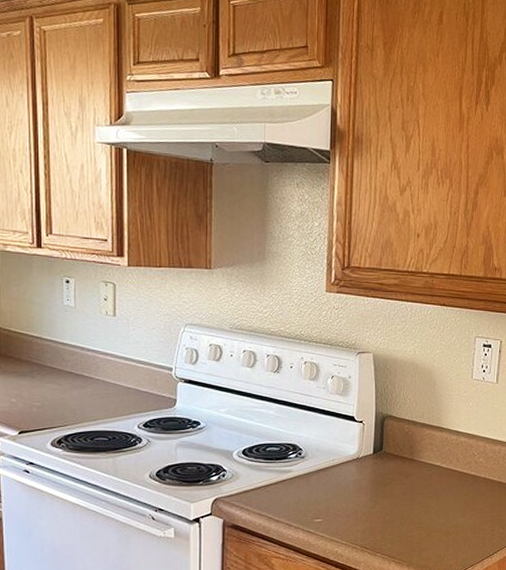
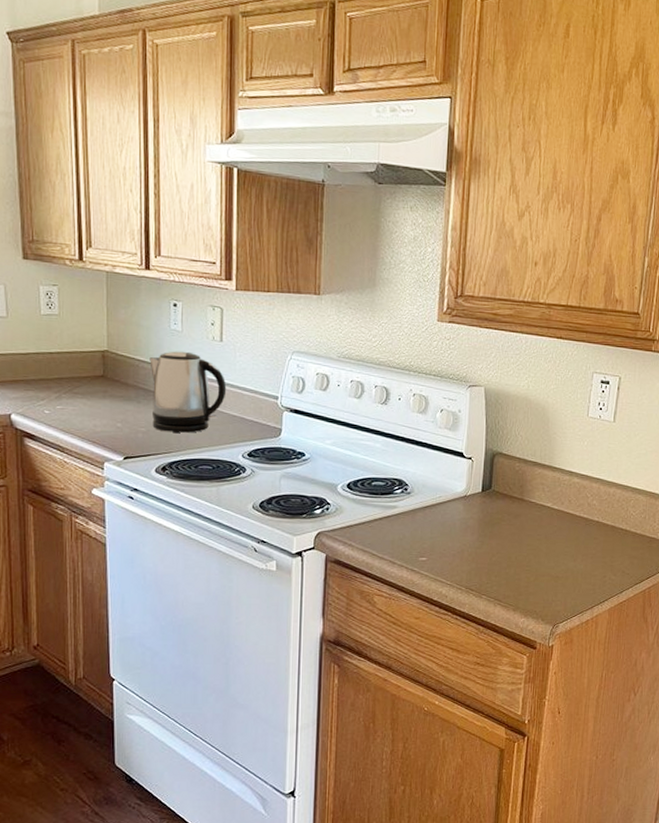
kettle: none [43,326,121,406] -> present [149,351,227,433]

